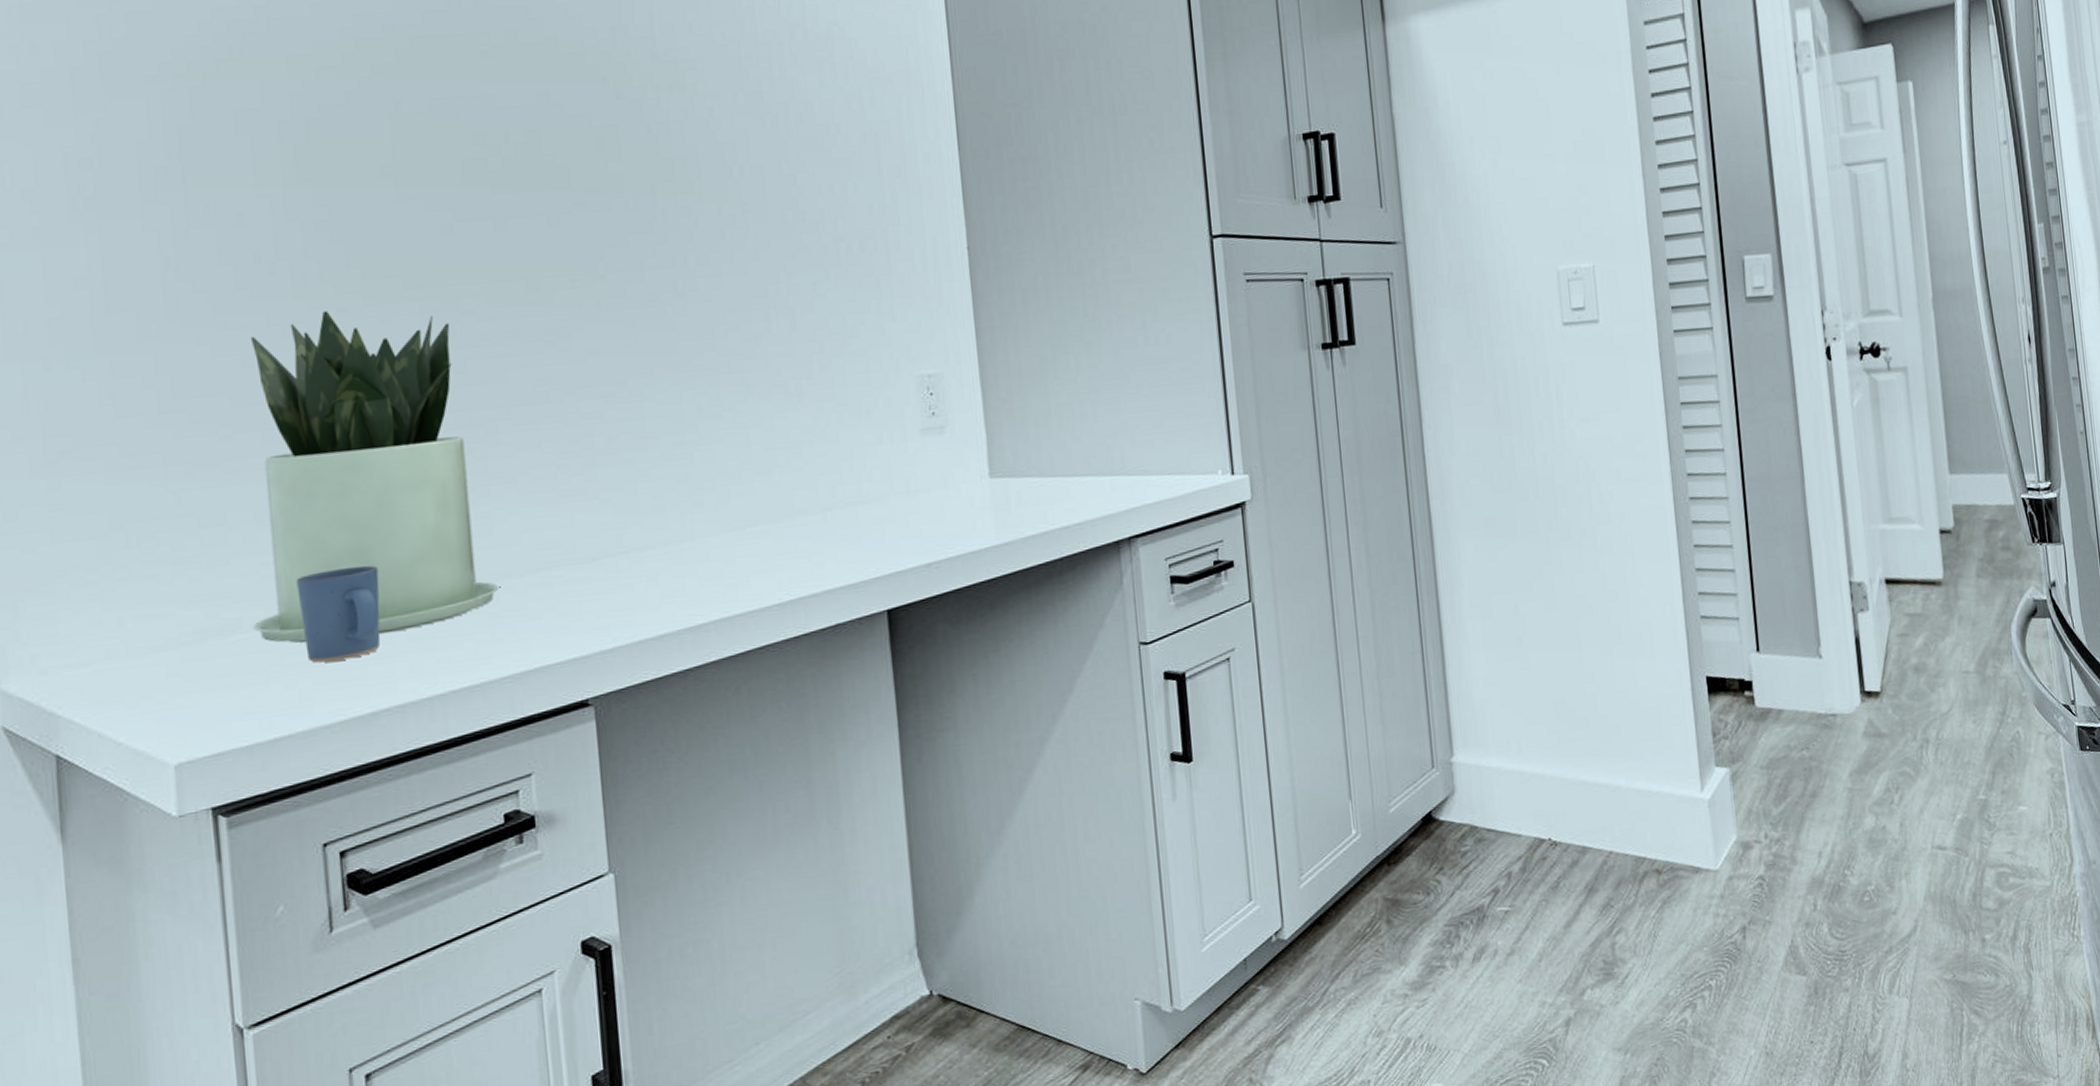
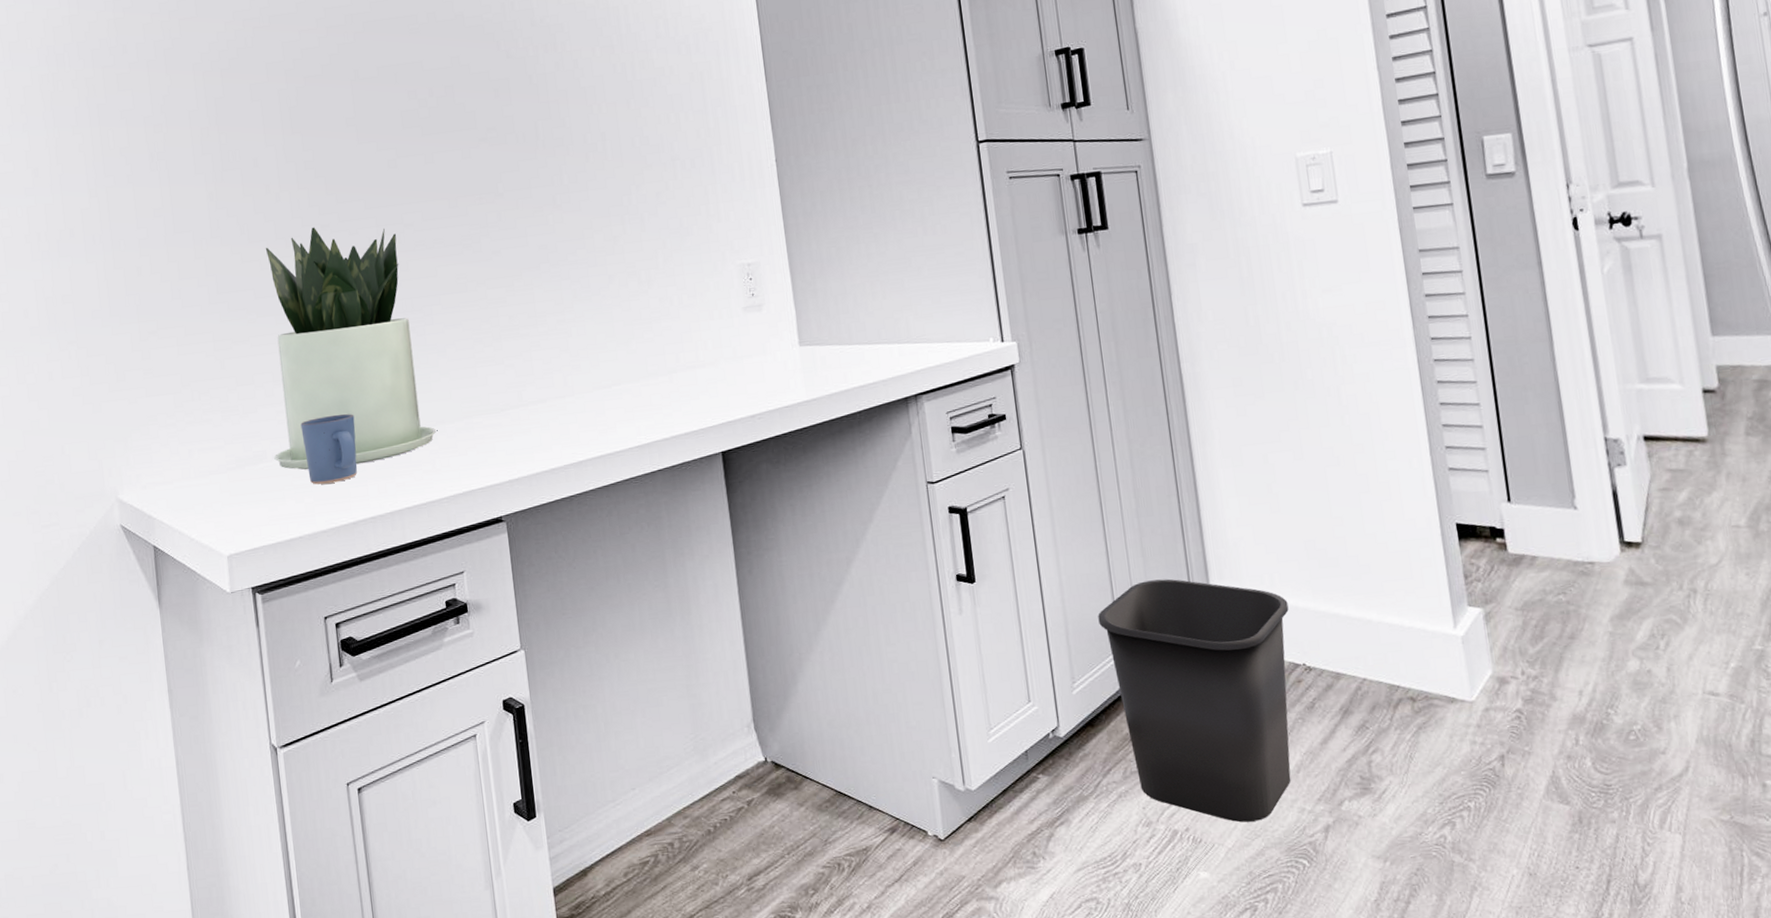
waste bin: none [1331,748,1536,1023] -> present [1098,579,1291,823]

